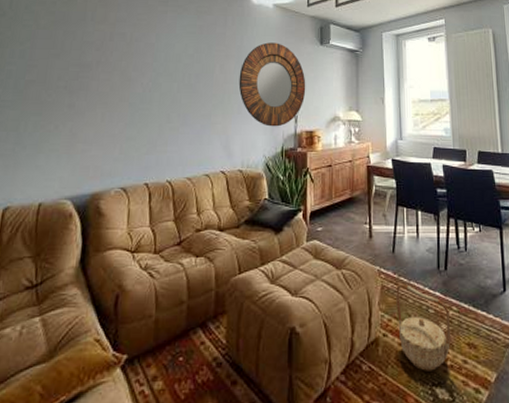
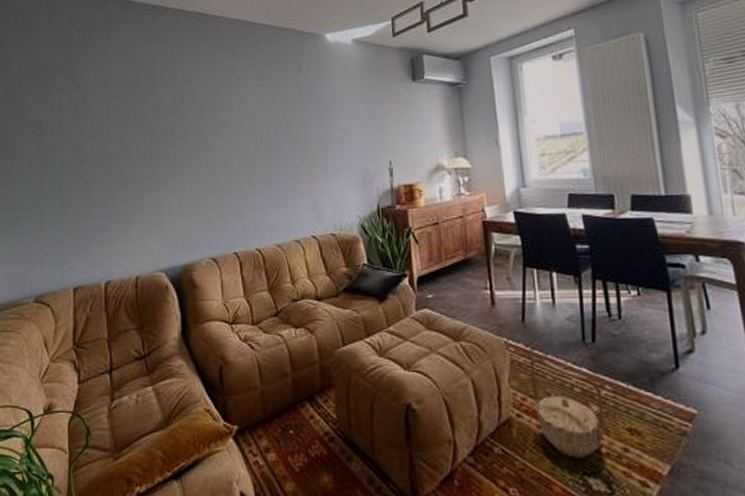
home mirror: present [238,42,306,127] -> none [321,85,400,183]

